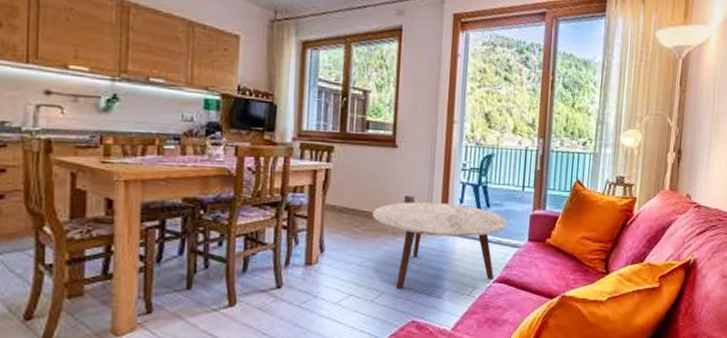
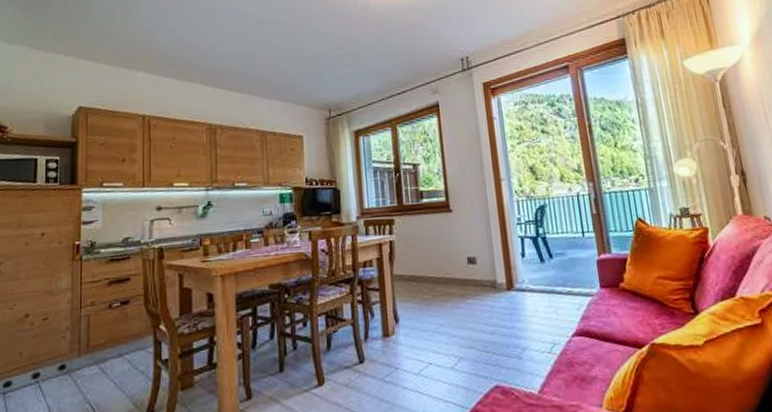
coffee table: present [373,202,508,290] -> none [439,258,575,354]

